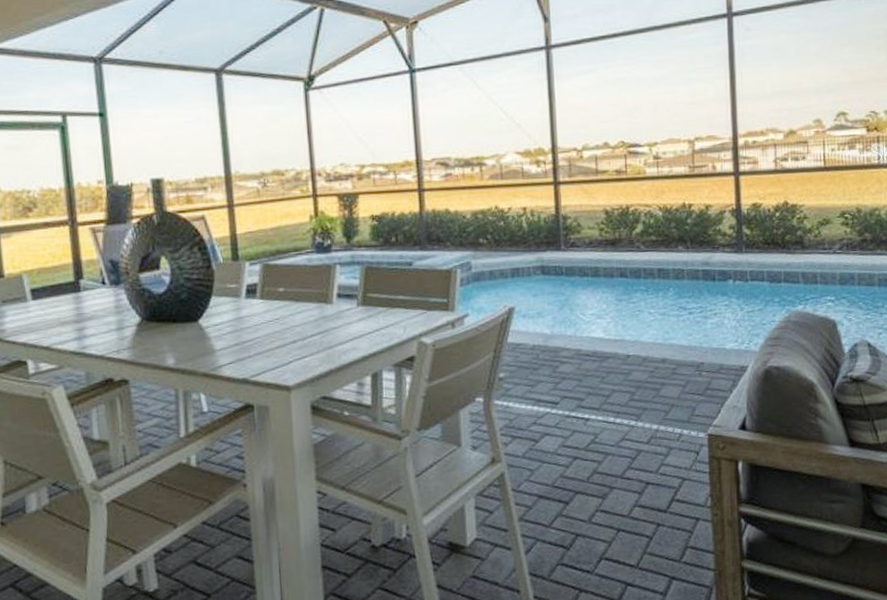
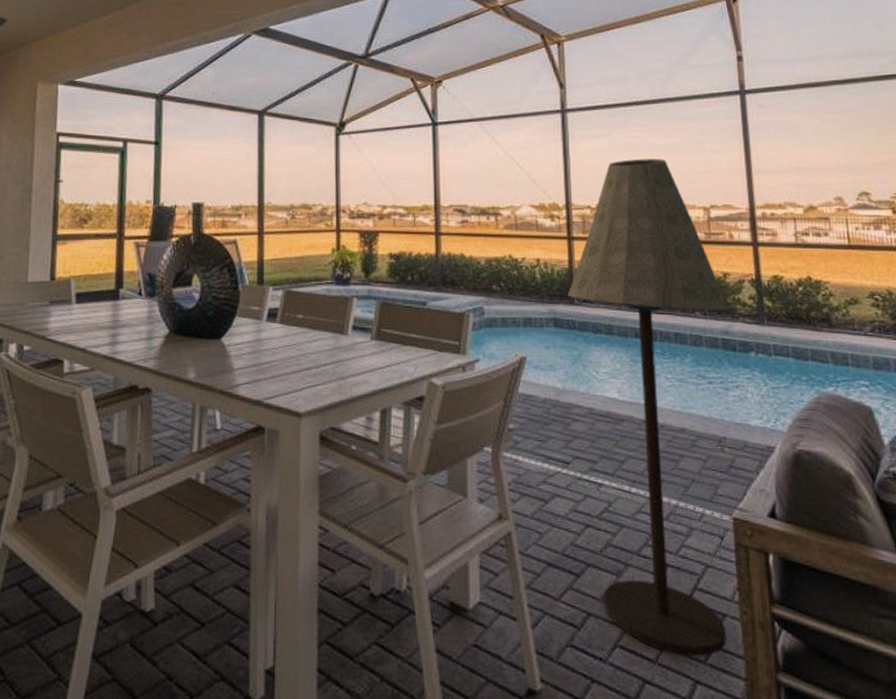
floor lamp: none [554,92,711,558] -> present [567,159,730,657]

